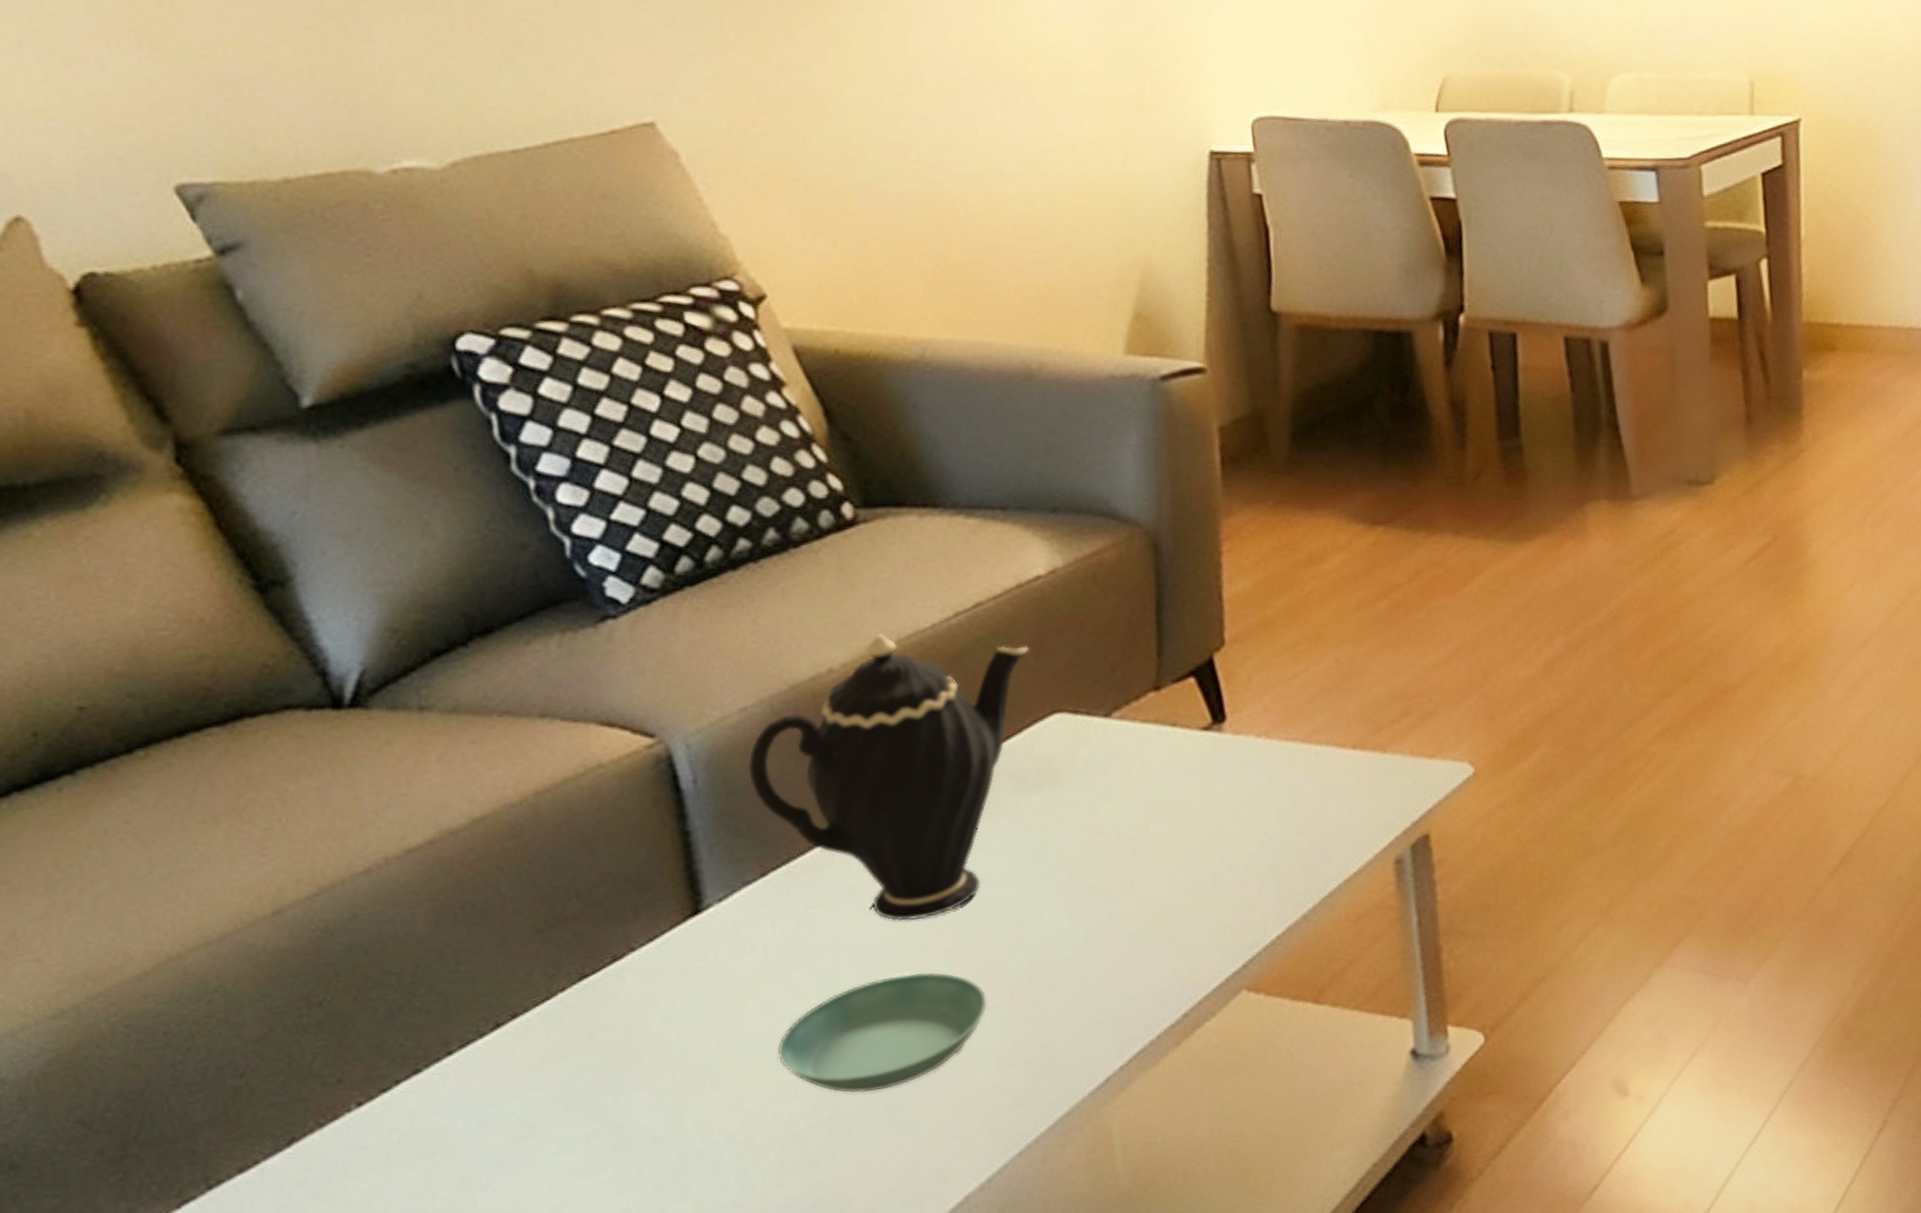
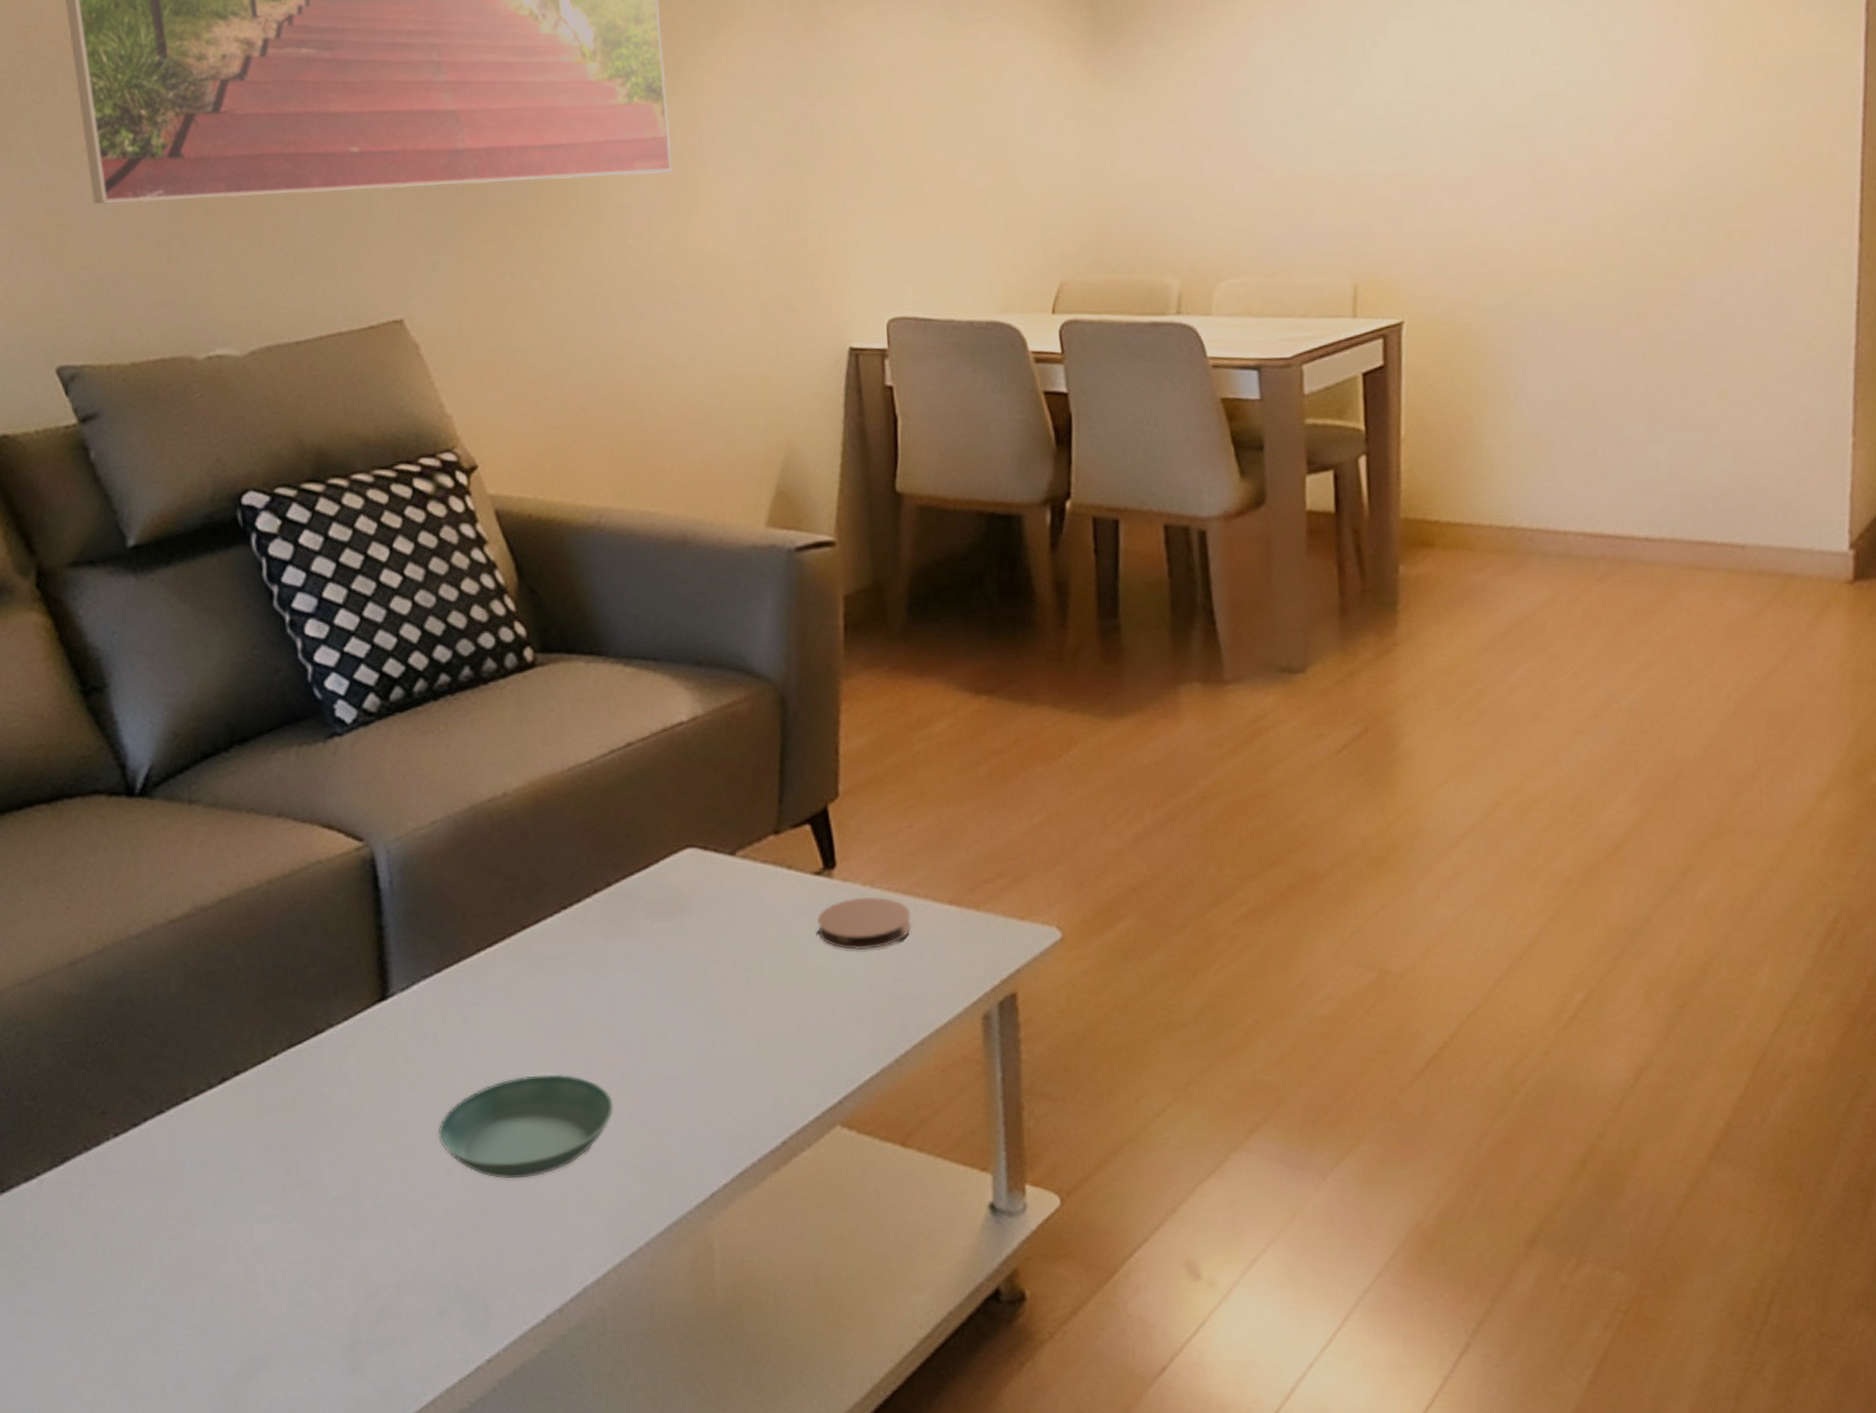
teapot: present [748,633,1029,921] -> none [434,764,670,1025]
coaster: none [1208,747,1313,807] -> present [817,896,912,951]

